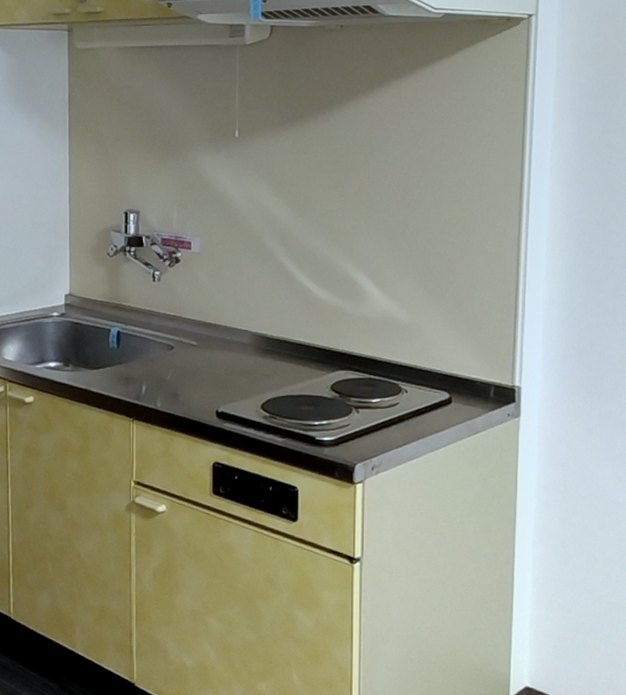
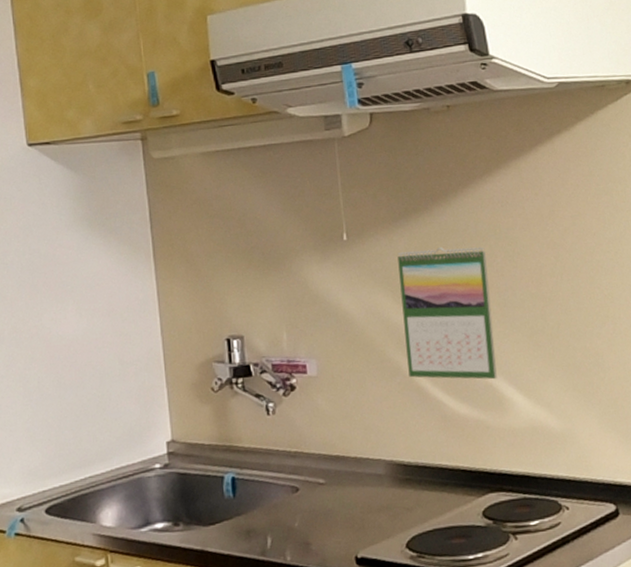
calendar: none [280,152,360,273] -> present [397,247,497,380]

